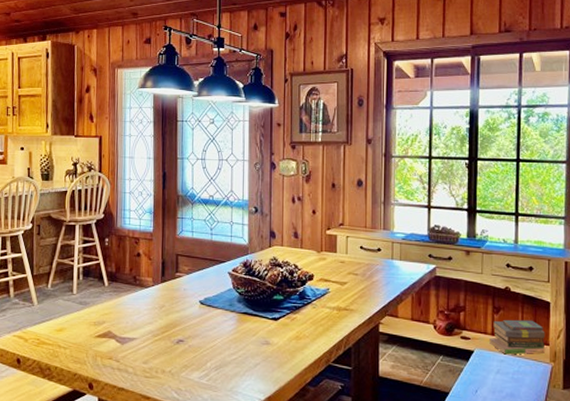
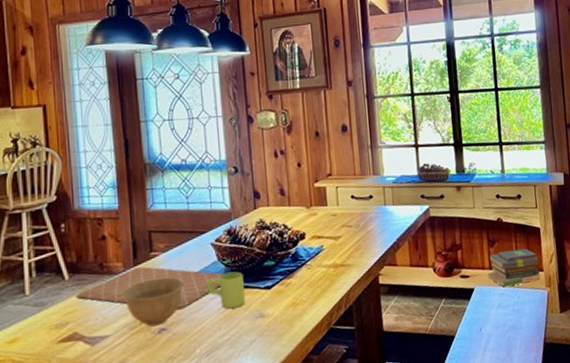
placemat: none [112,284,237,325] -> present [75,267,224,309]
bowl: none [150,296,203,337] -> present [123,277,185,327]
mug: none [221,300,254,333] -> present [206,271,245,309]

